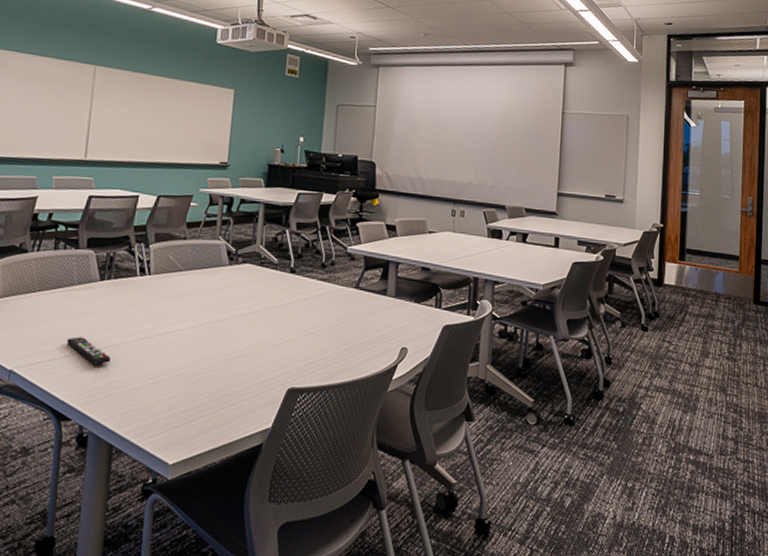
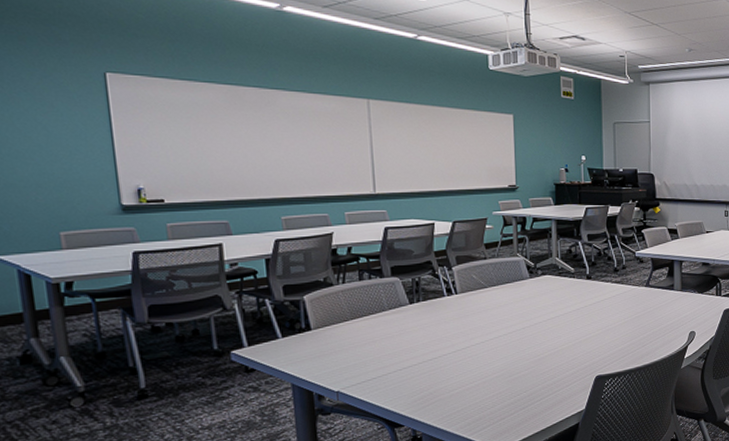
remote control: present [66,336,111,365] -> none [387,355,432,377]

